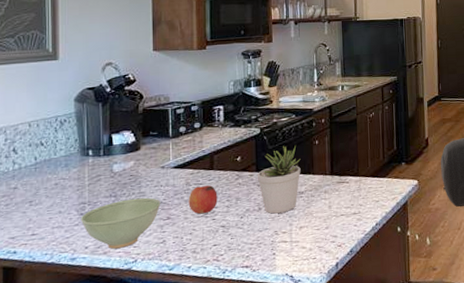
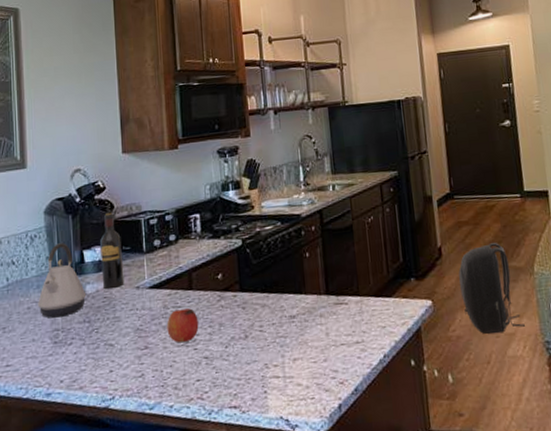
kettle: none [66,127,114,193] -> present [38,243,87,318]
bowl: present [80,197,161,249] -> none [54,323,138,384]
wine bottle: none [129,102,150,168] -> present [100,212,125,289]
potted plant: present [257,146,301,214] -> none [241,259,291,343]

